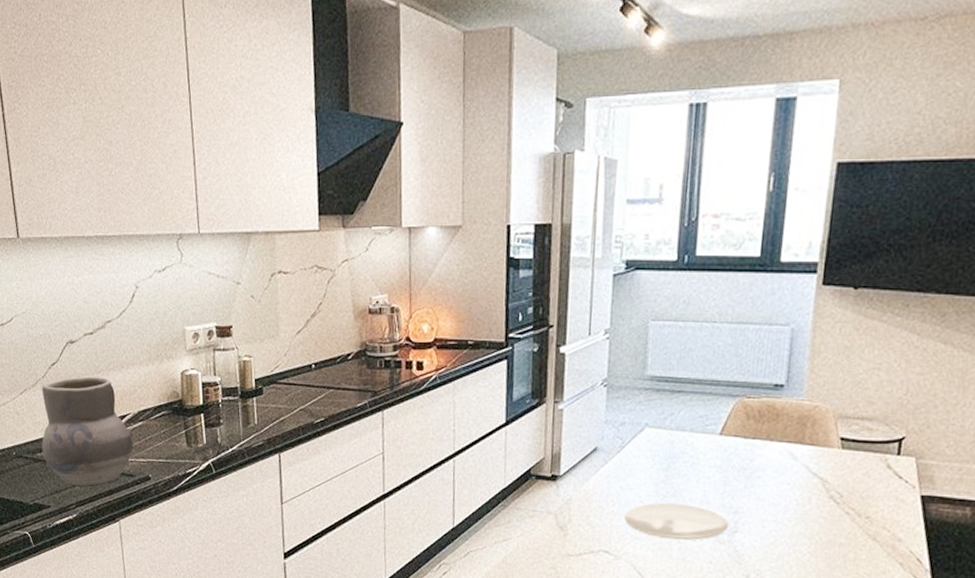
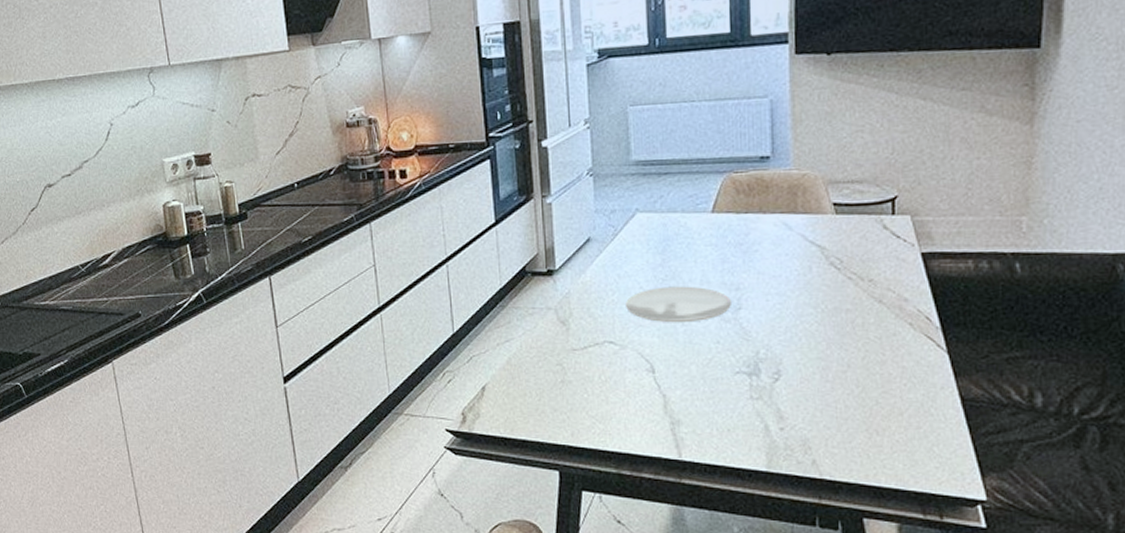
ceramic jug: present [42,376,133,486] -> none [23,218,121,330]

